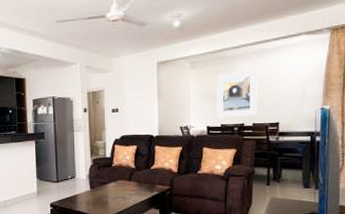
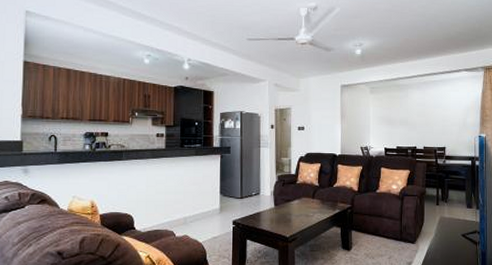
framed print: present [217,70,258,117] -> none [393,98,427,140]

